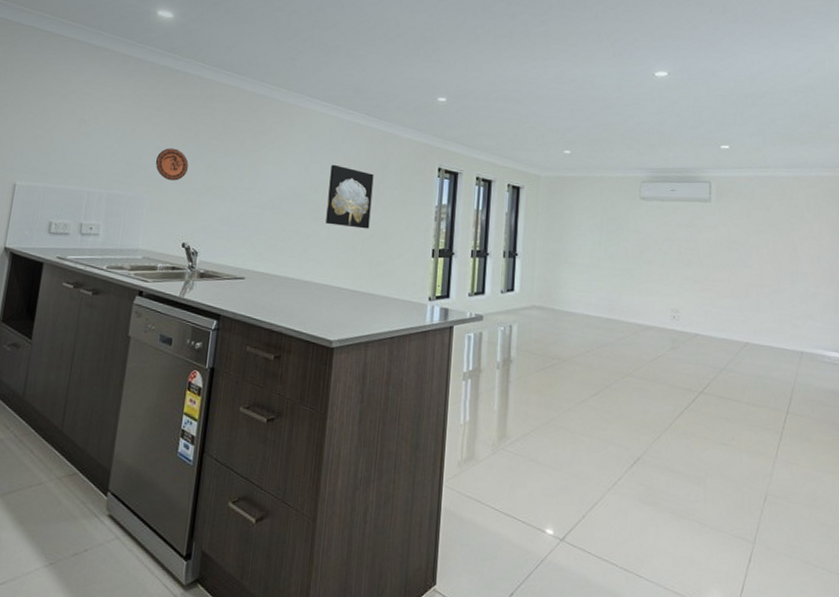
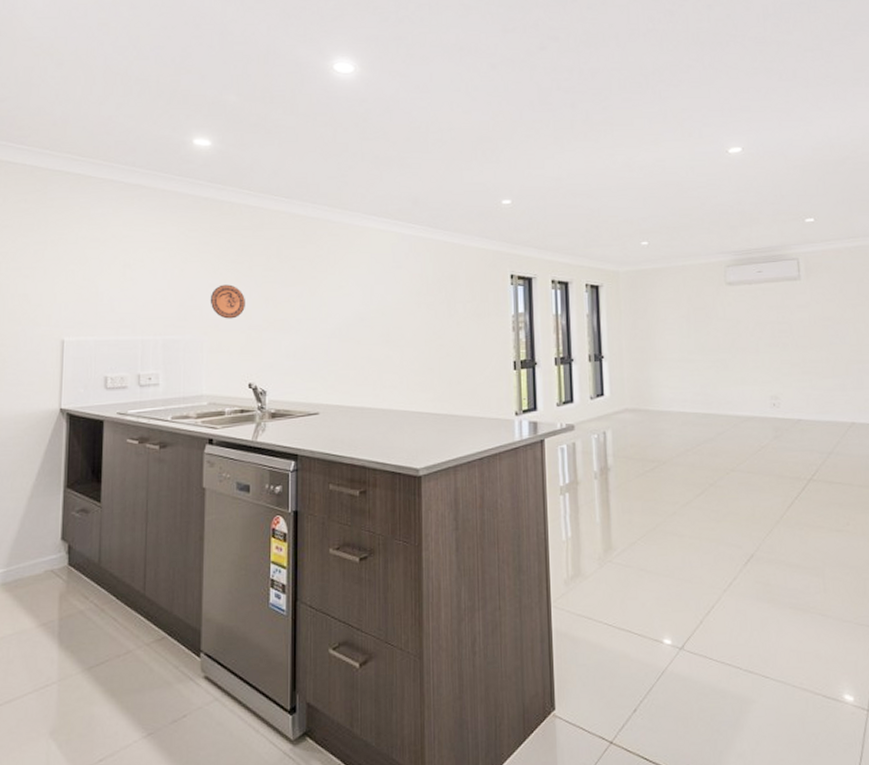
wall art: present [326,164,374,229] -> none [397,283,445,348]

